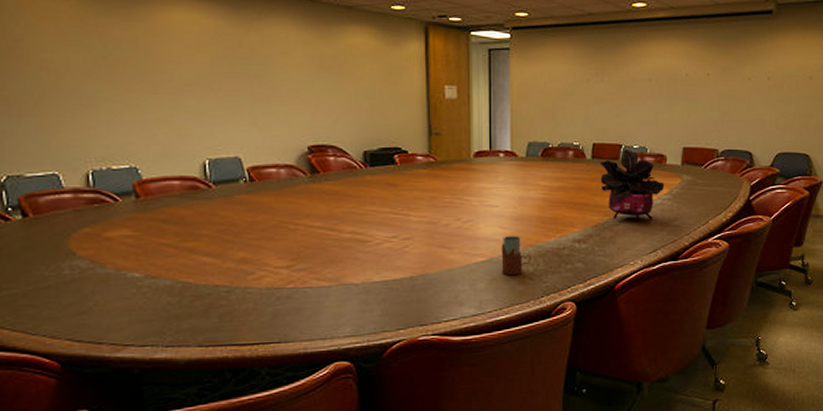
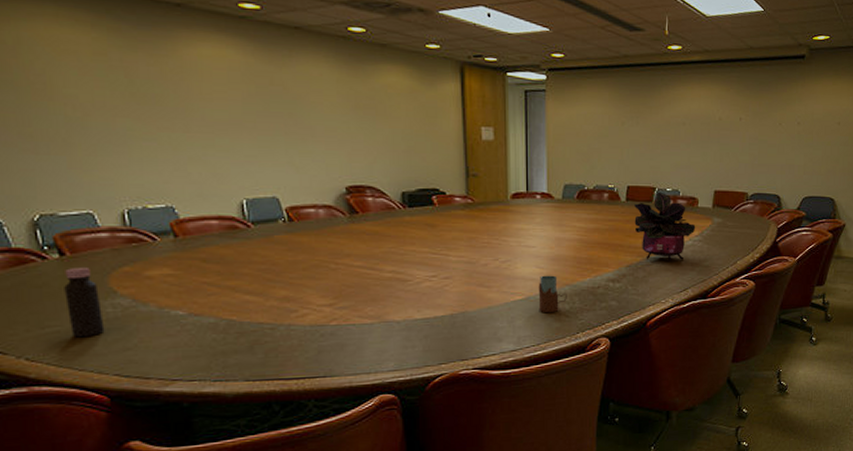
bottle: none [24,228,61,301] -> present [64,266,105,338]

